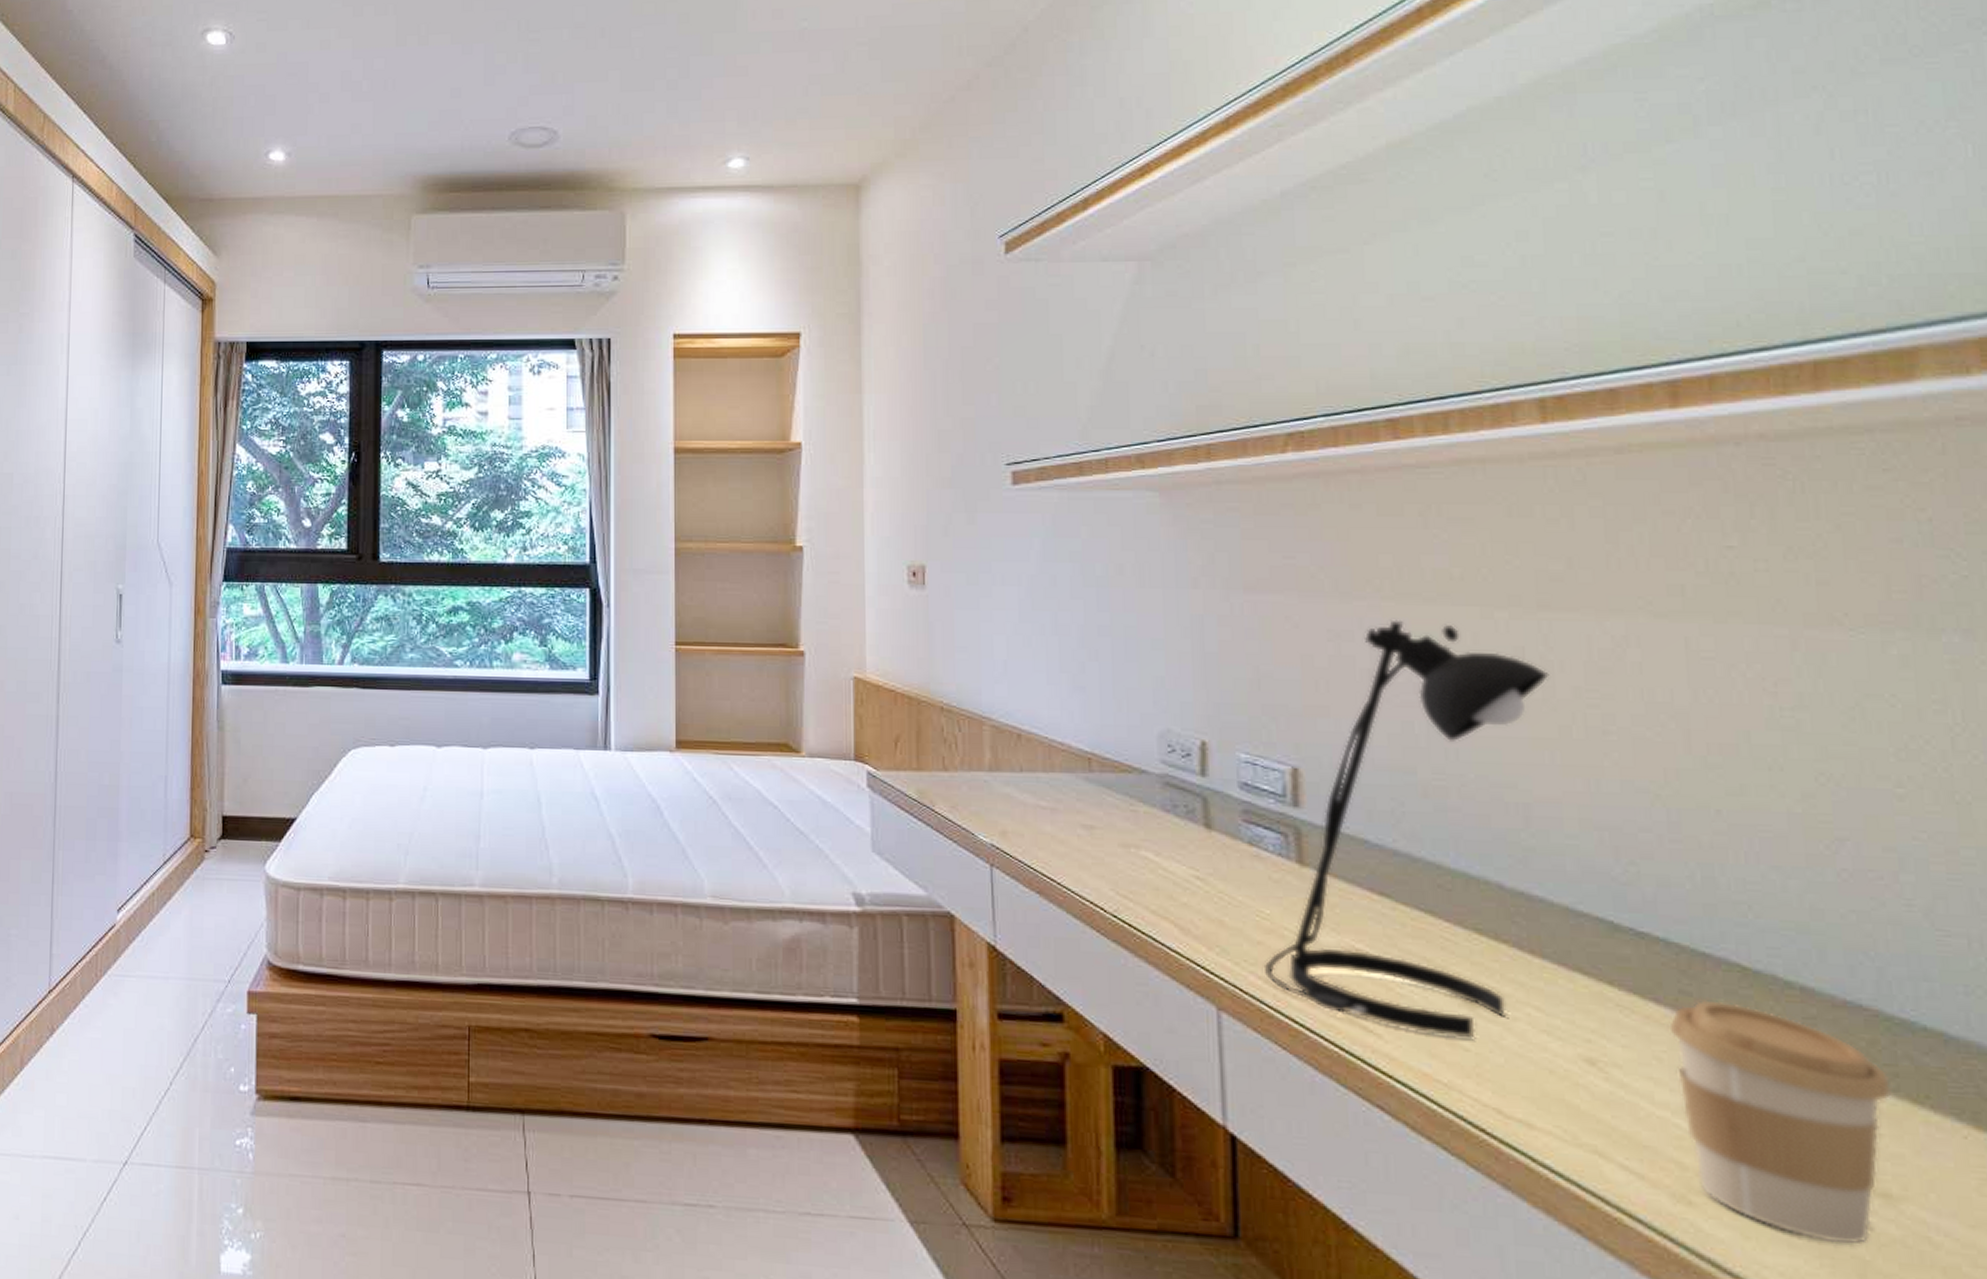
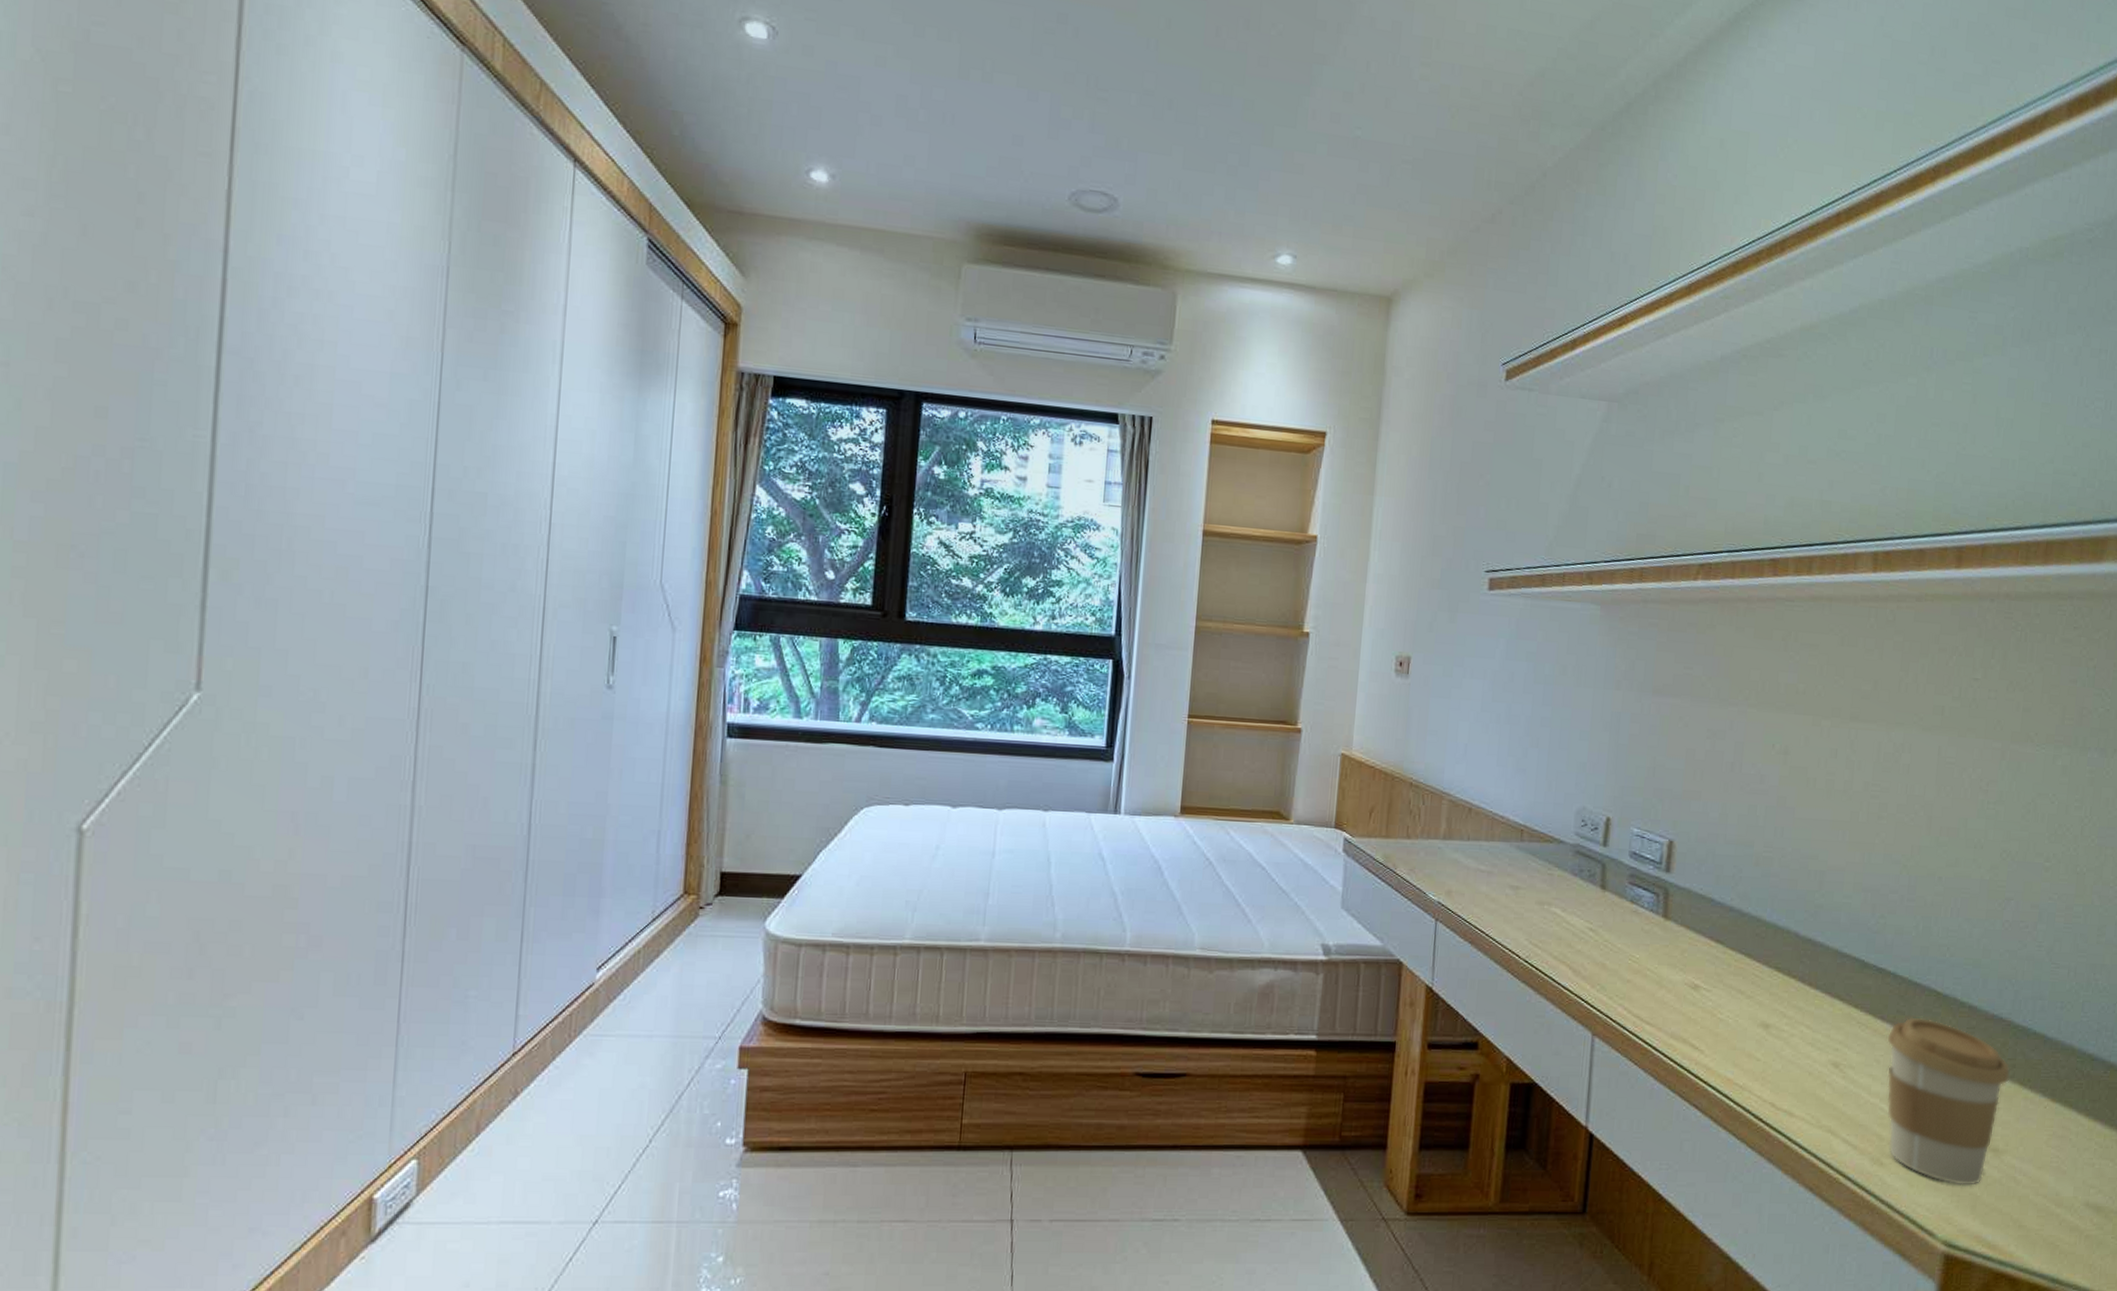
desk lamp: present [1263,619,1550,1038] -> none [1629,723,1851,1051]

